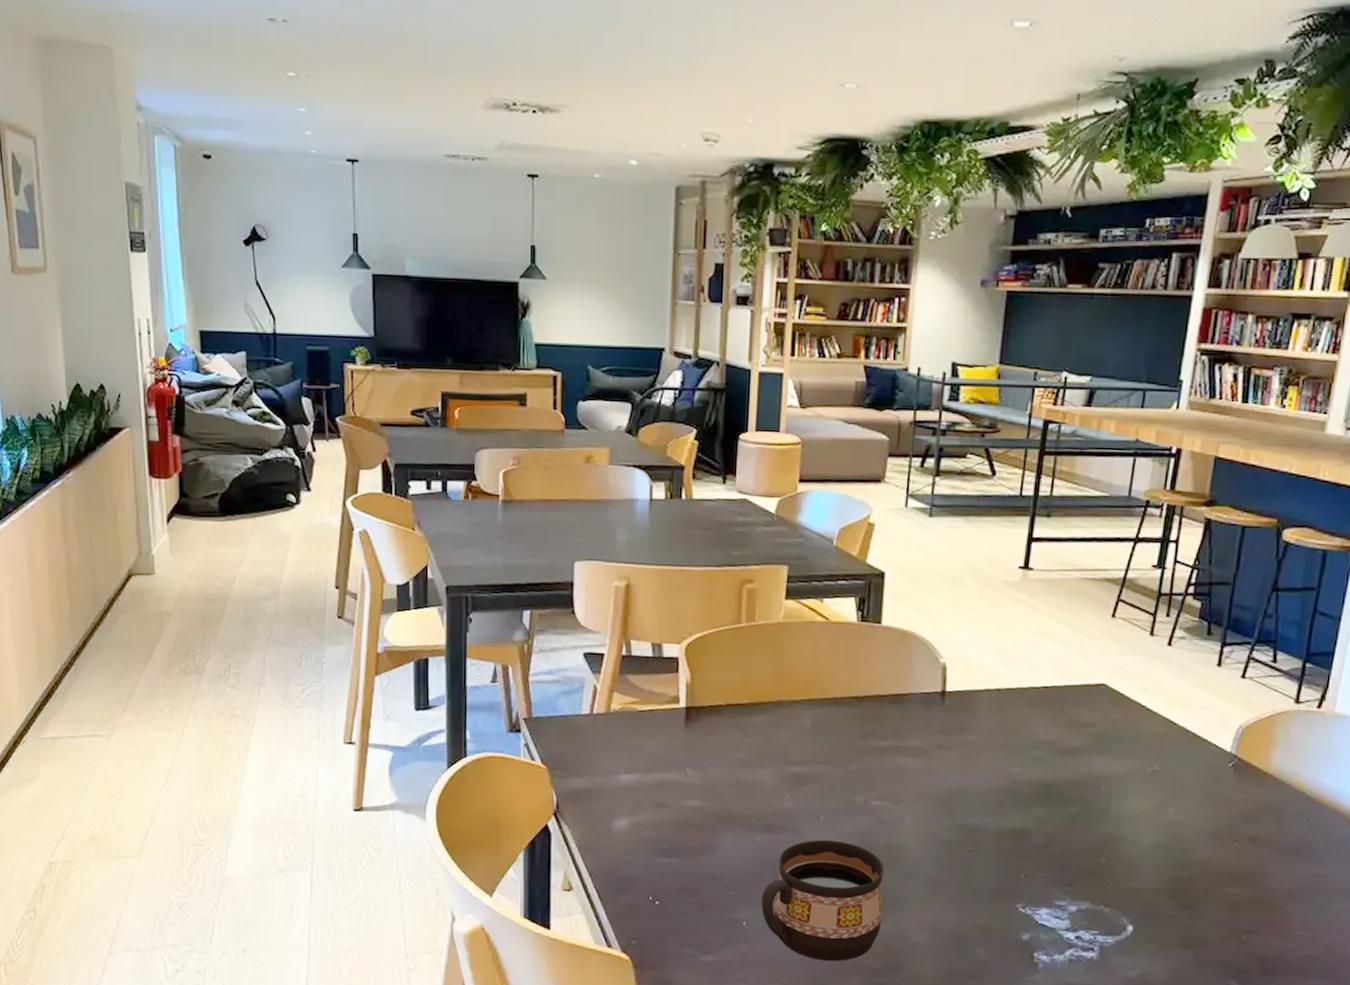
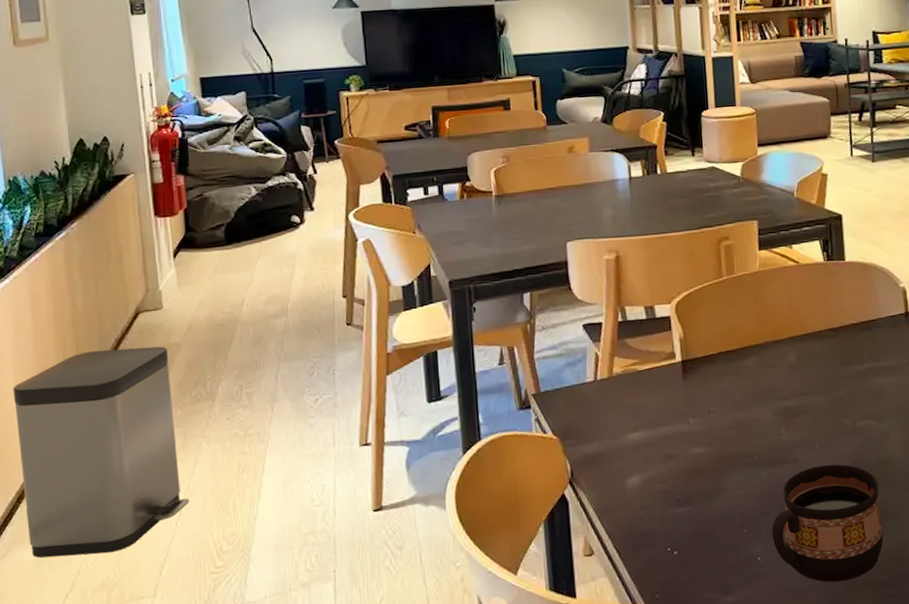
pedal bin: none [9,607,175,808] -> present [13,346,190,558]

